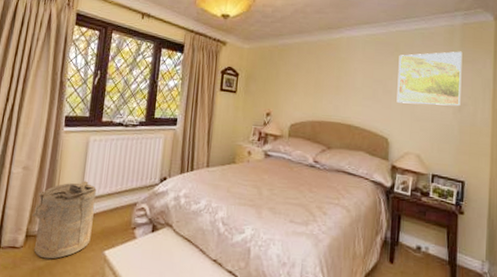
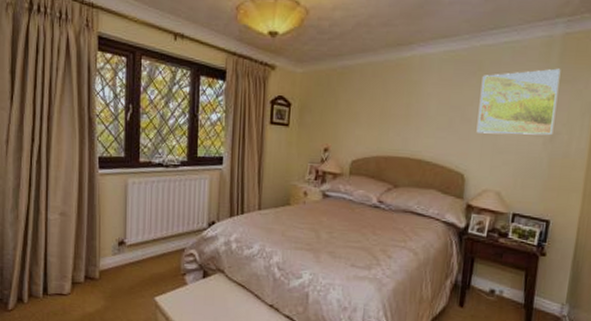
laundry hamper: present [32,180,97,259] -> none [76,226,141,306]

